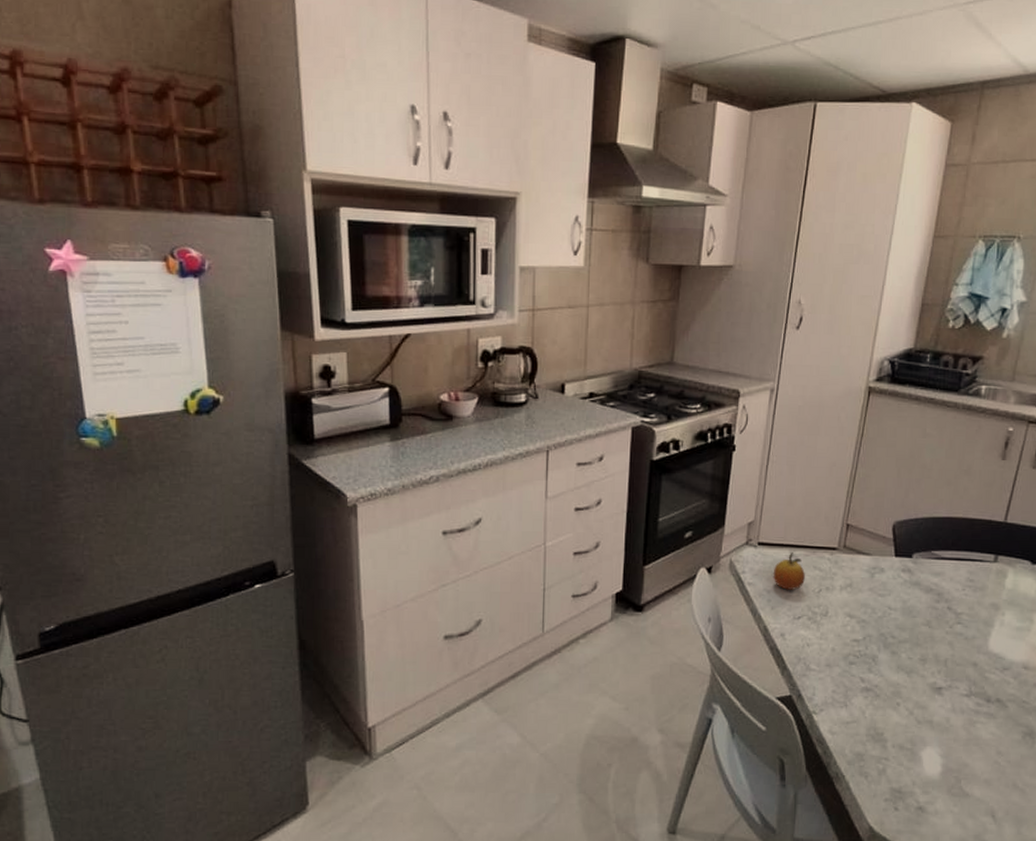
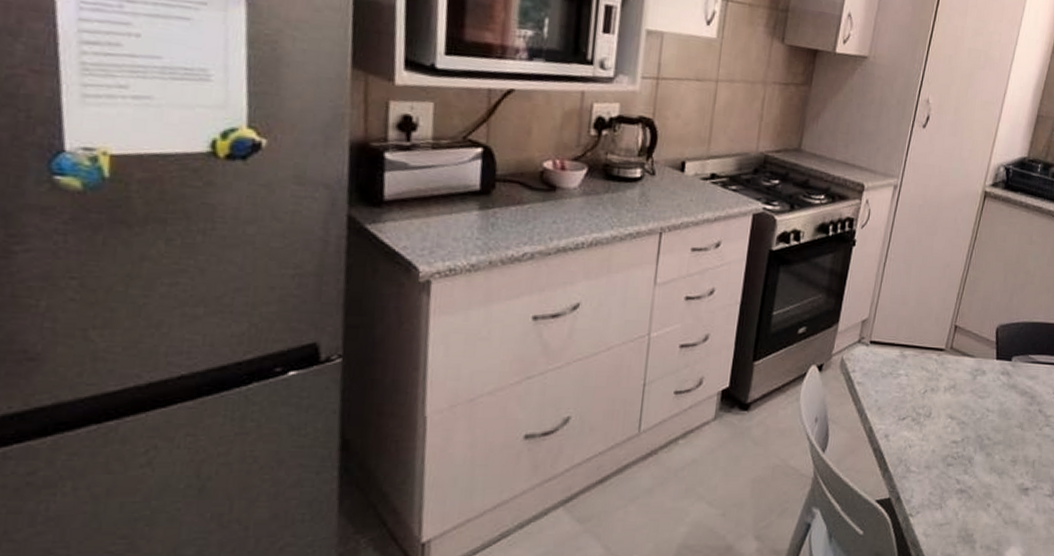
fruit: present [774,552,805,590] -> none [882,352,913,390]

